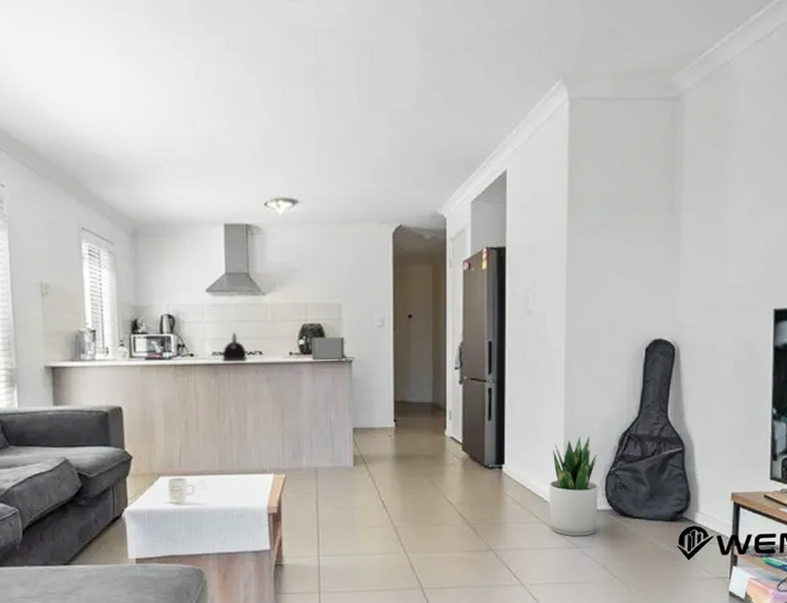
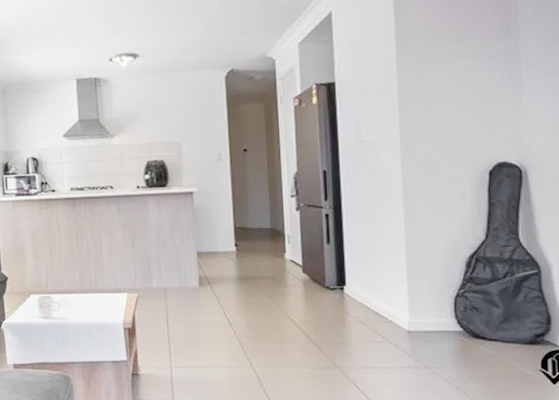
kettle: present [222,332,247,363] -> none [78,170,100,197]
toaster: present [311,336,346,361] -> none [155,171,188,193]
planter: present [549,436,598,537] -> none [393,259,448,357]

